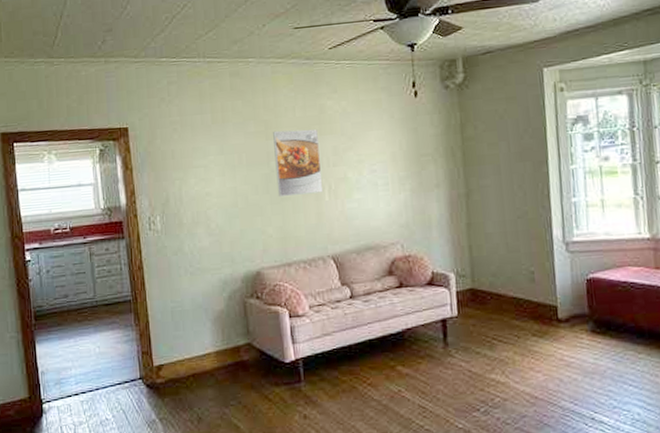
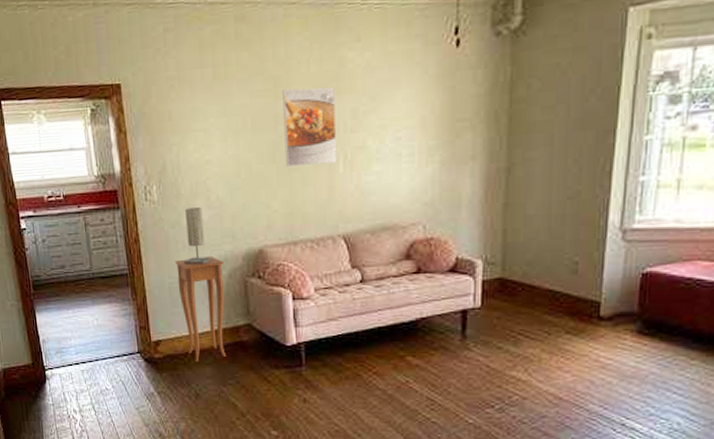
side table: none [177,279,227,384] -> present [175,255,226,362]
table lamp: none [185,235,213,289] -> present [183,207,212,265]

